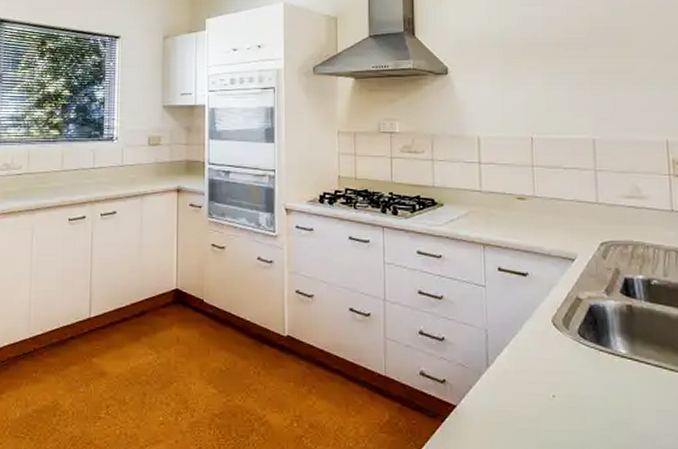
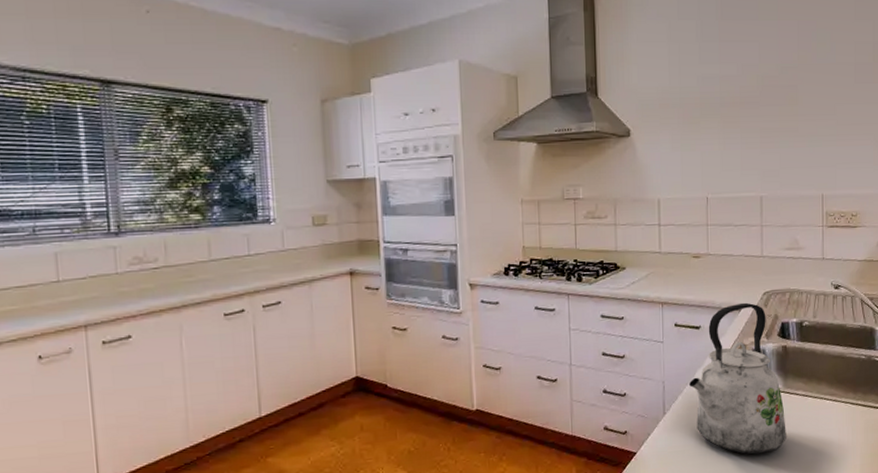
kettle: none [515,252,637,429] -> present [688,302,786,455]

